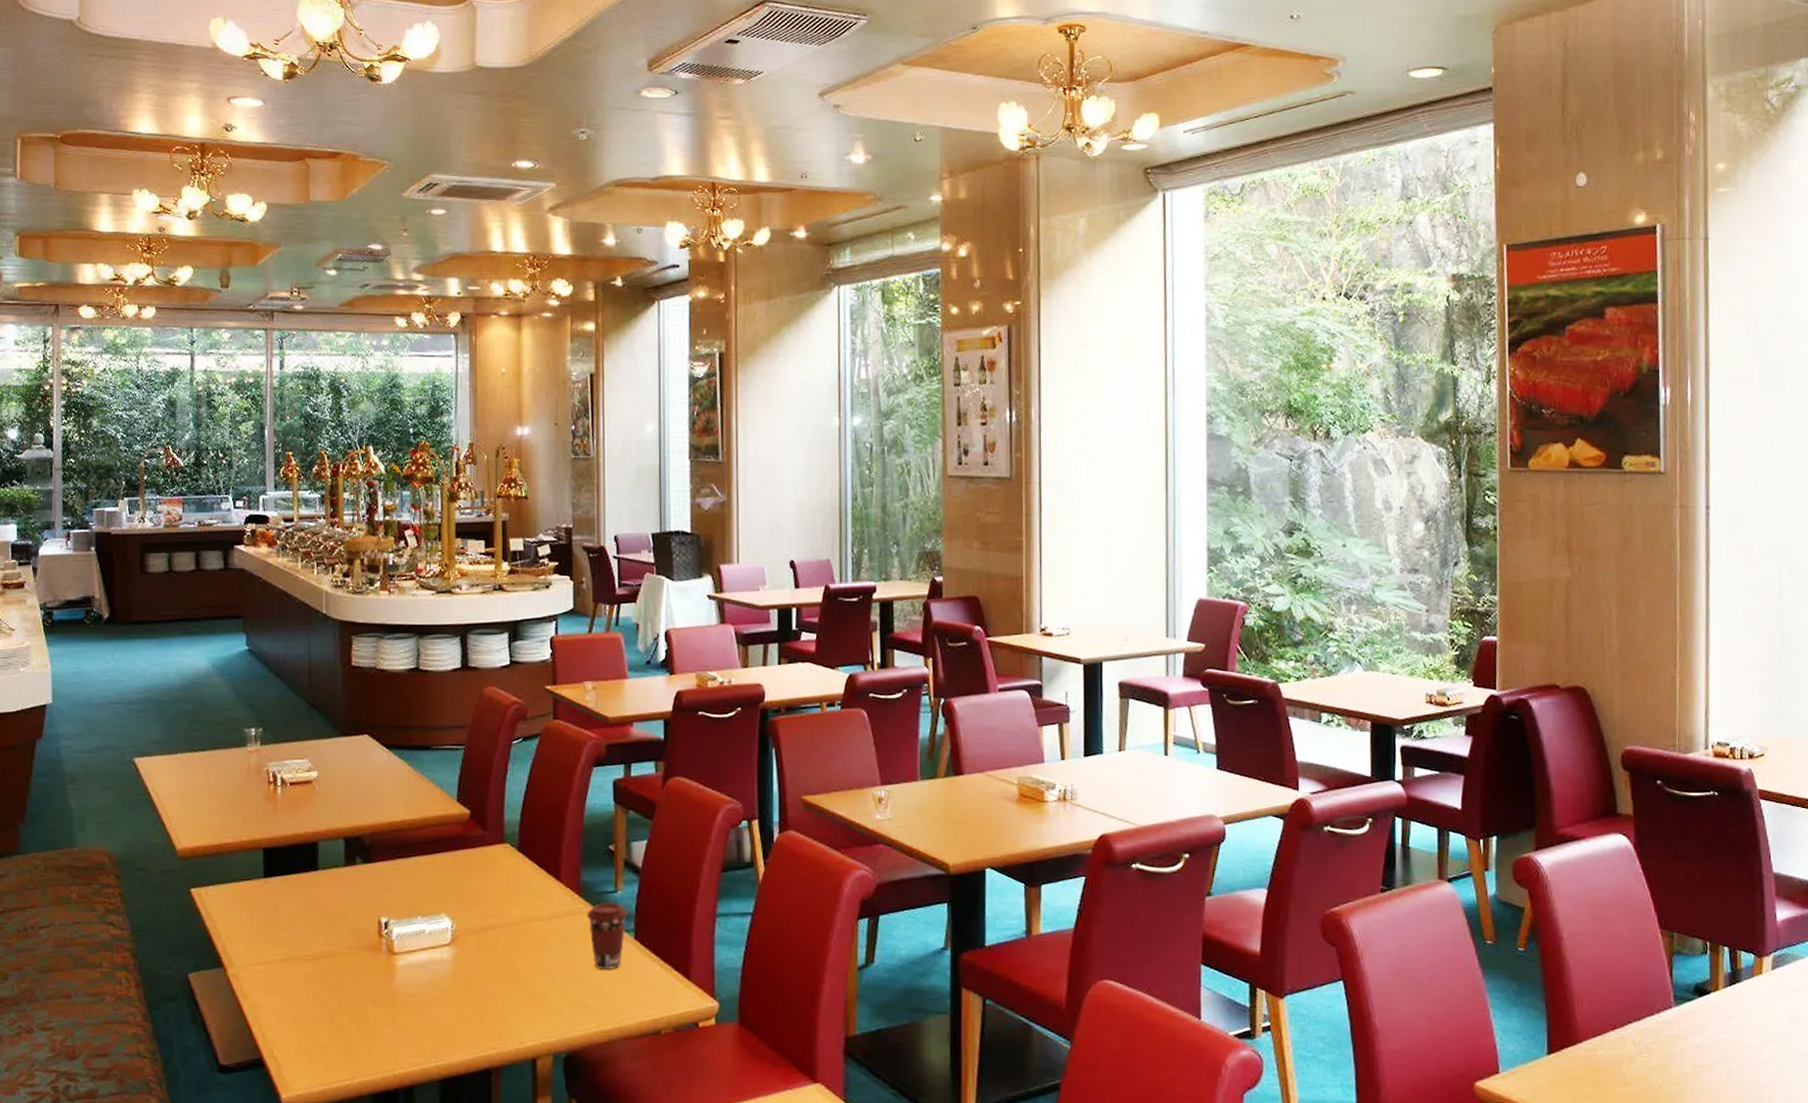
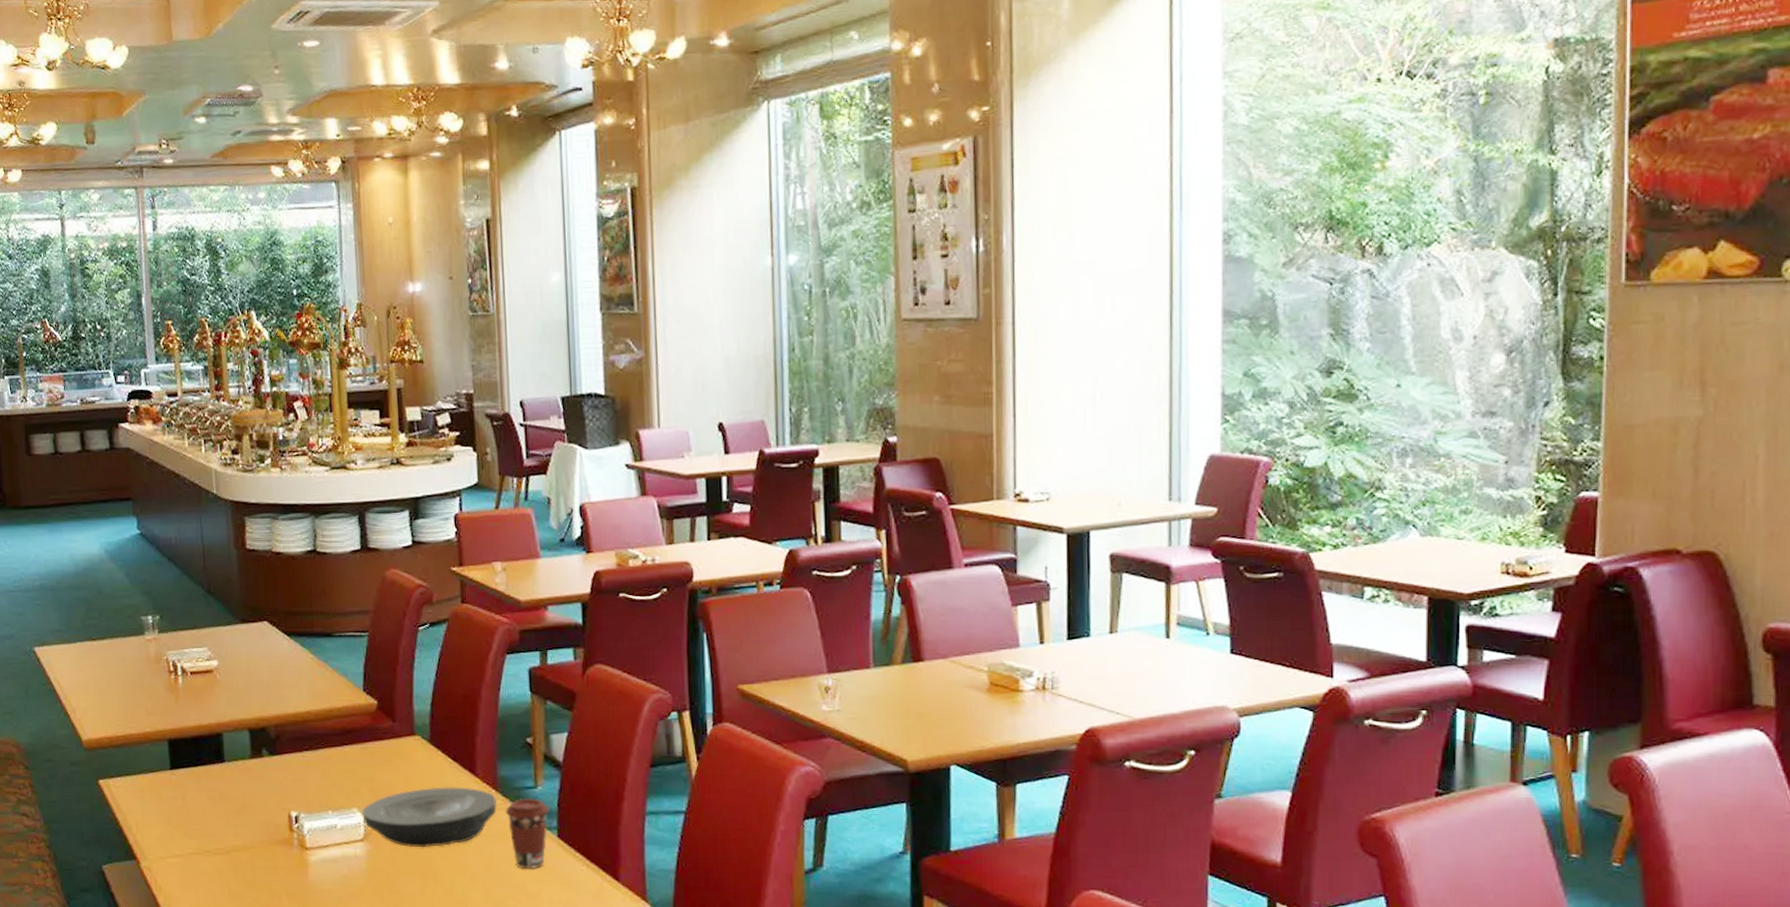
plate: none [450,892,580,951] -> present [362,787,497,848]

